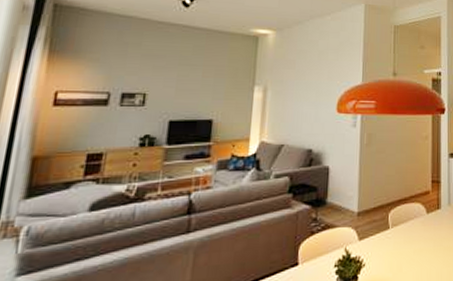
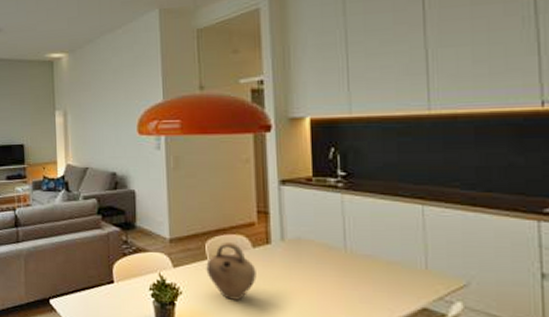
jug: none [388,210,429,265] -> present [206,241,257,300]

